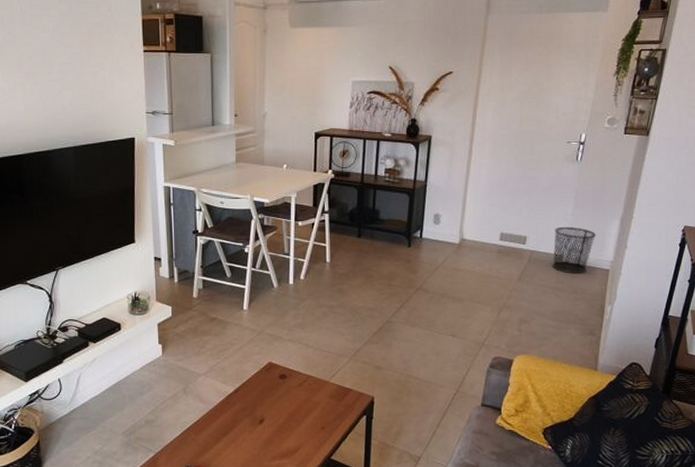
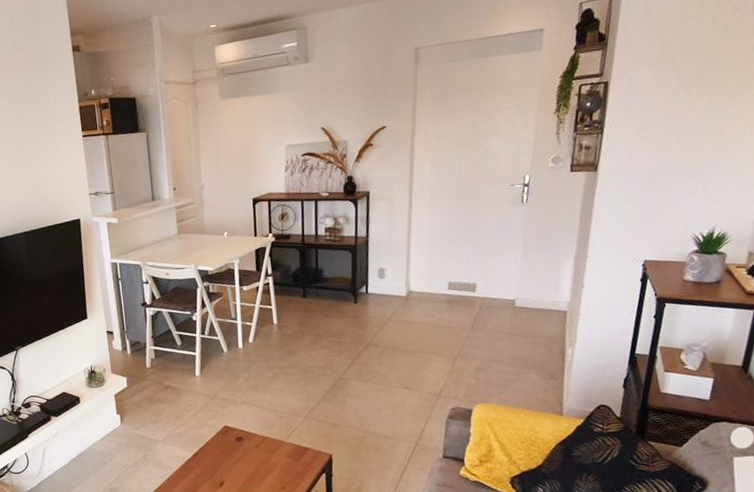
waste bin: present [552,226,596,274] -> none [505,270,550,318]

